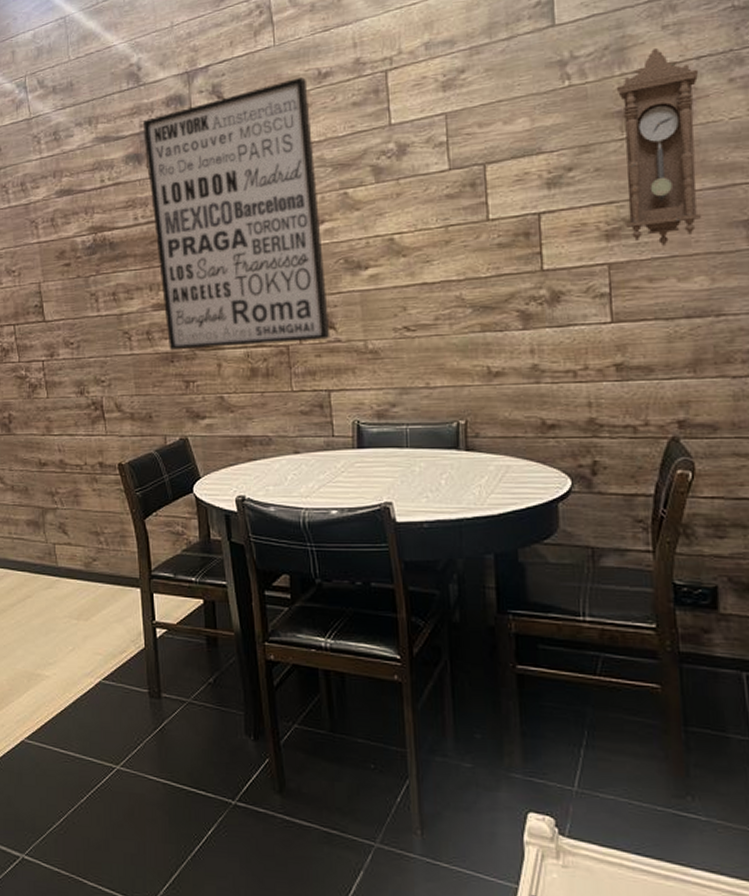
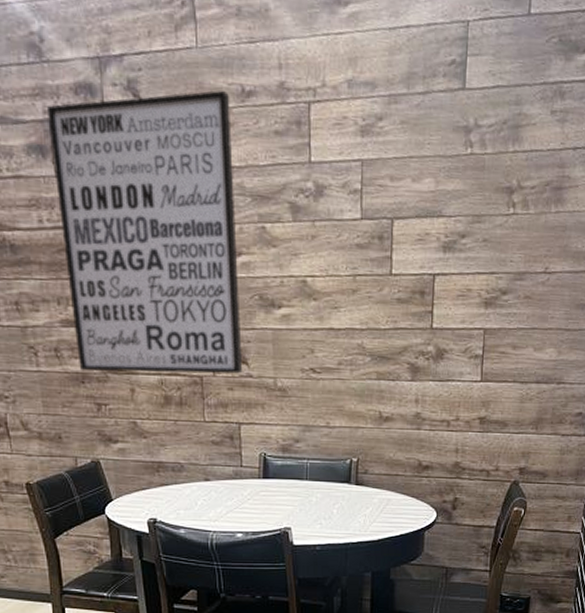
pendulum clock: present [616,48,701,245] -> none [500,132,574,318]

